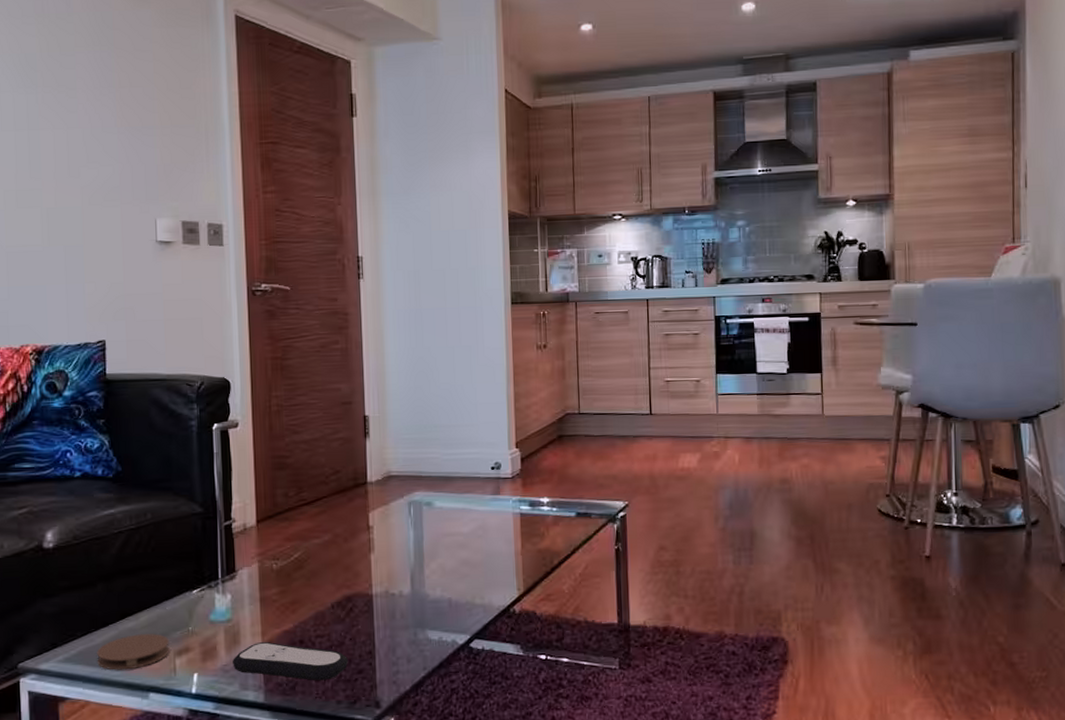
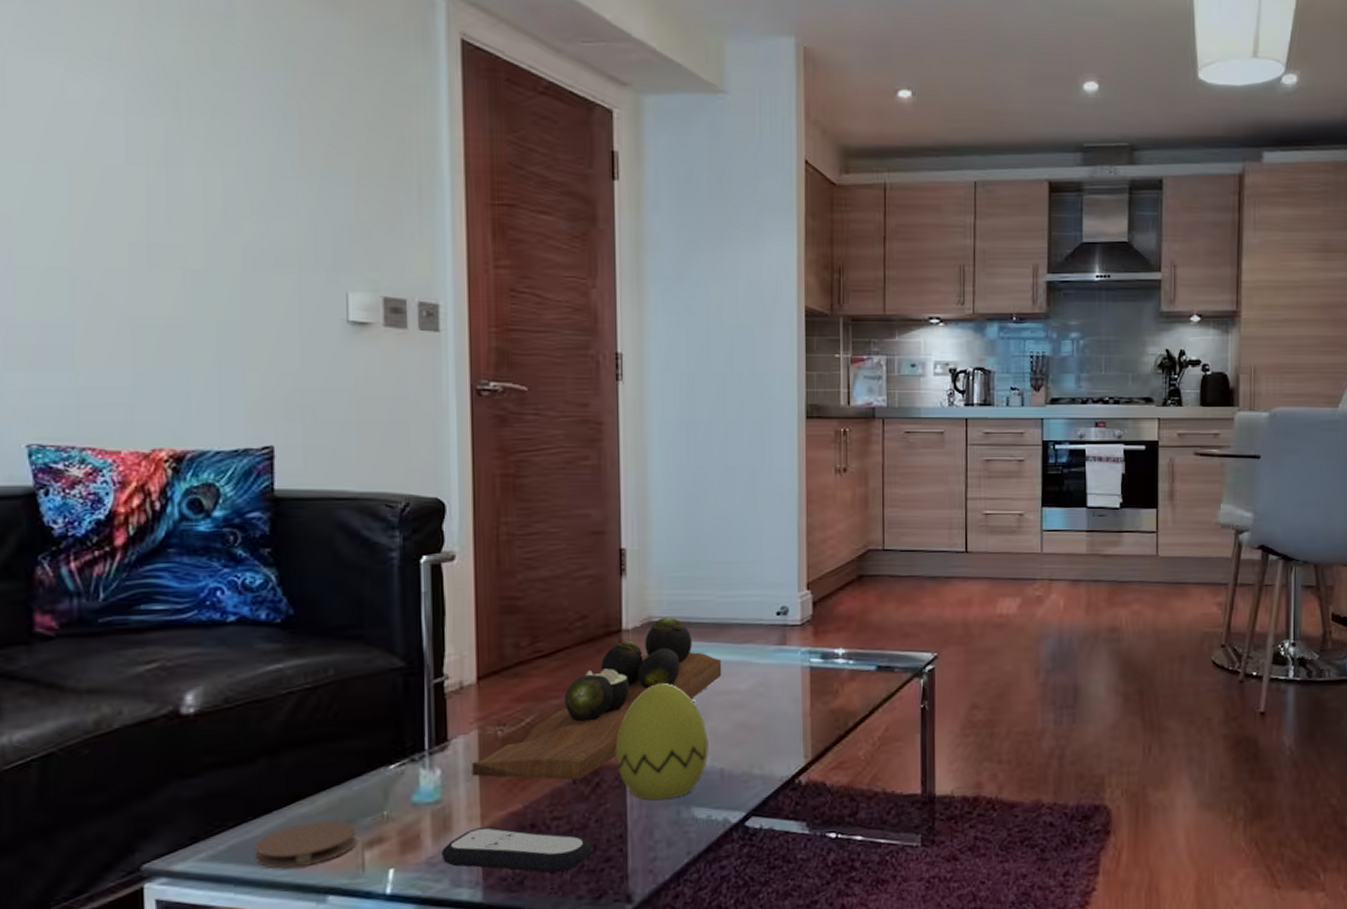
decorative tray: none [254,471,448,606] -> present [472,616,722,781]
decorative egg: none [365,527,439,624] -> present [616,683,709,801]

